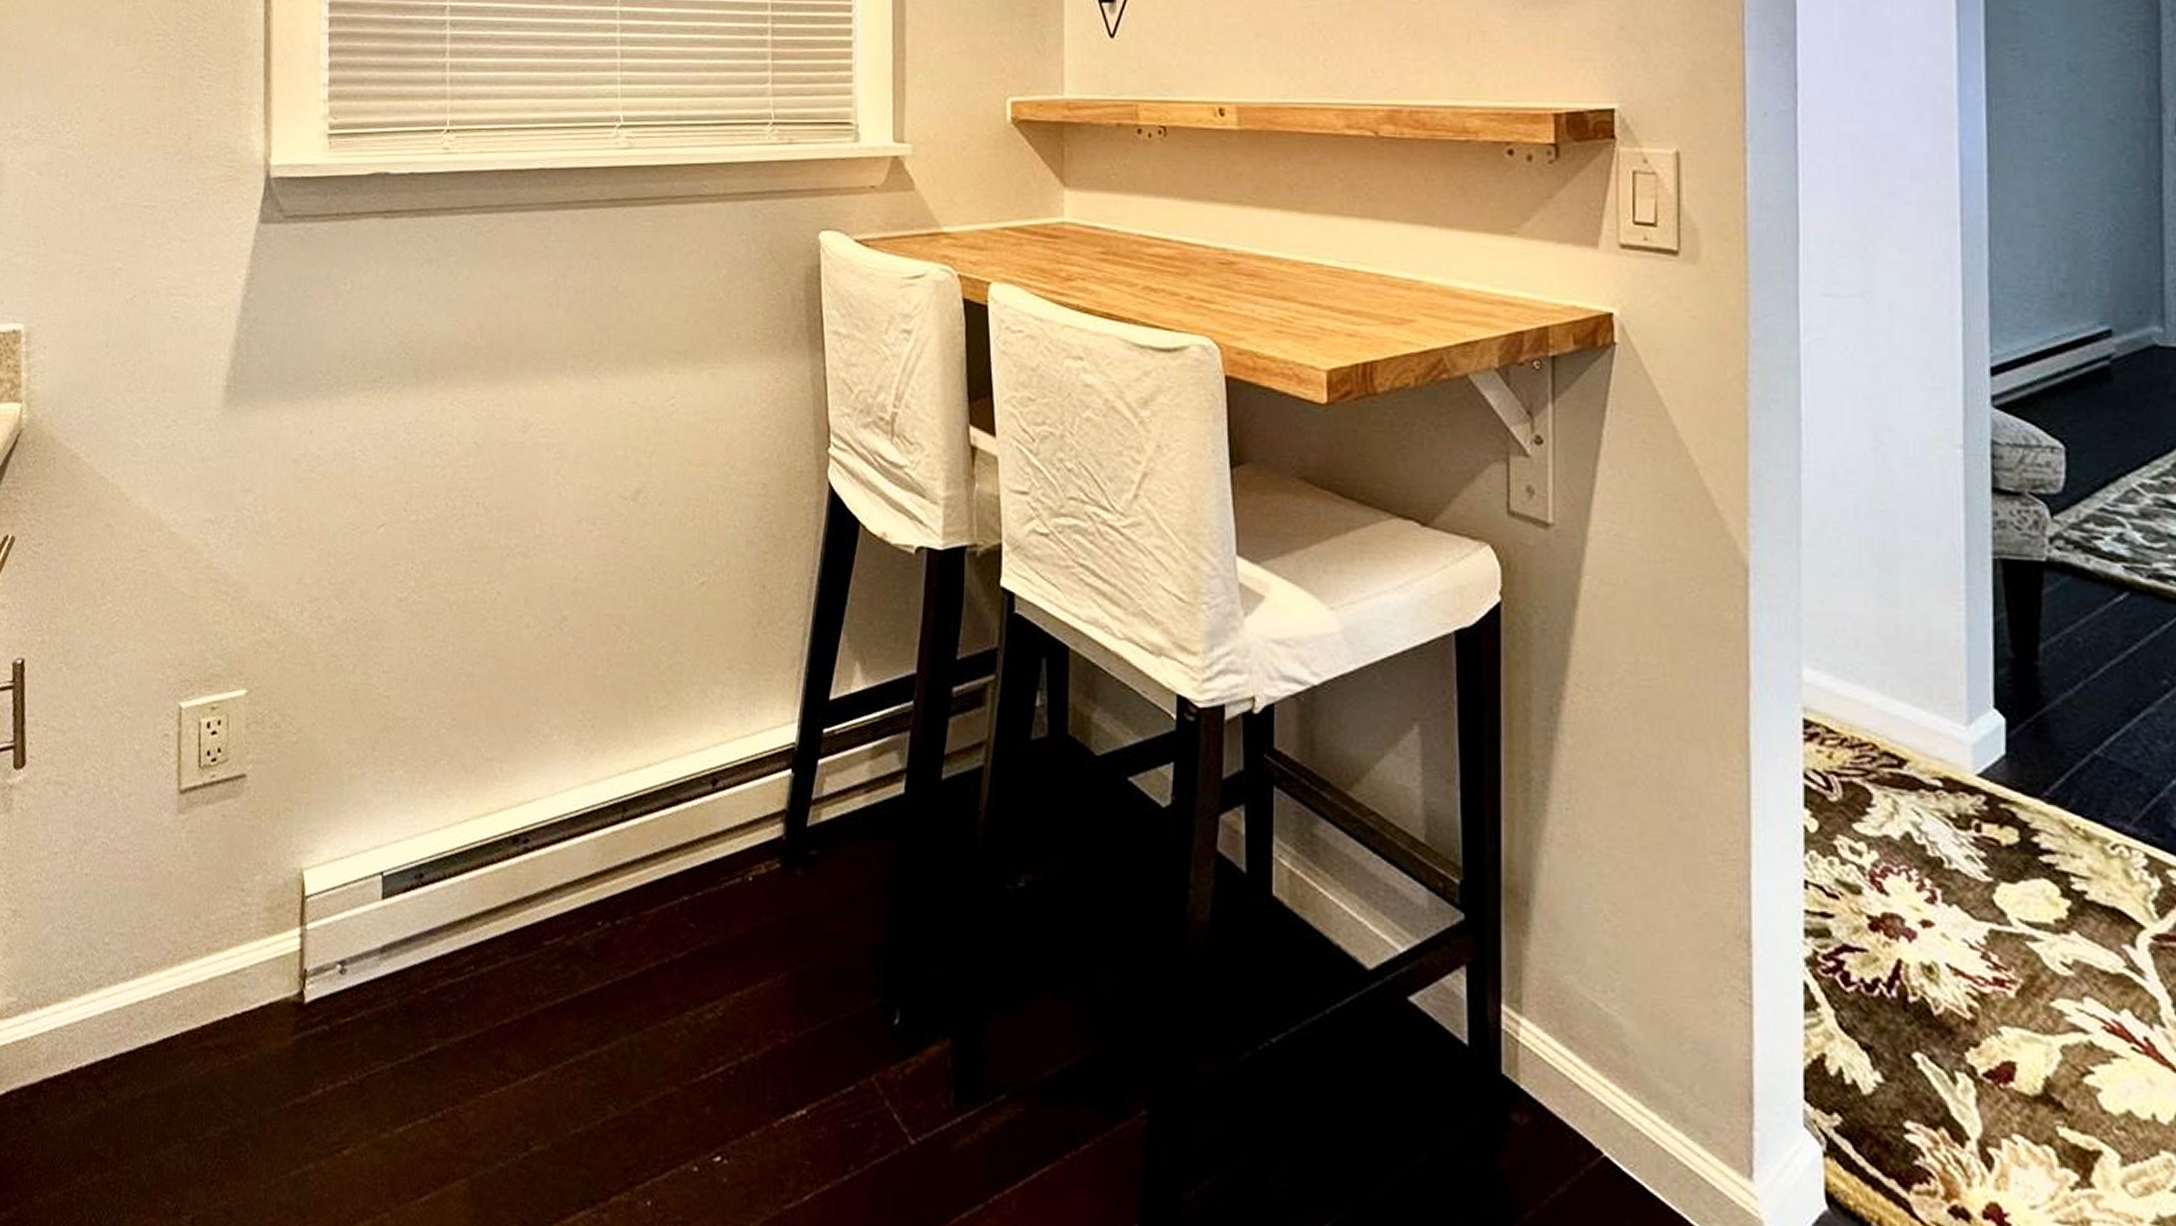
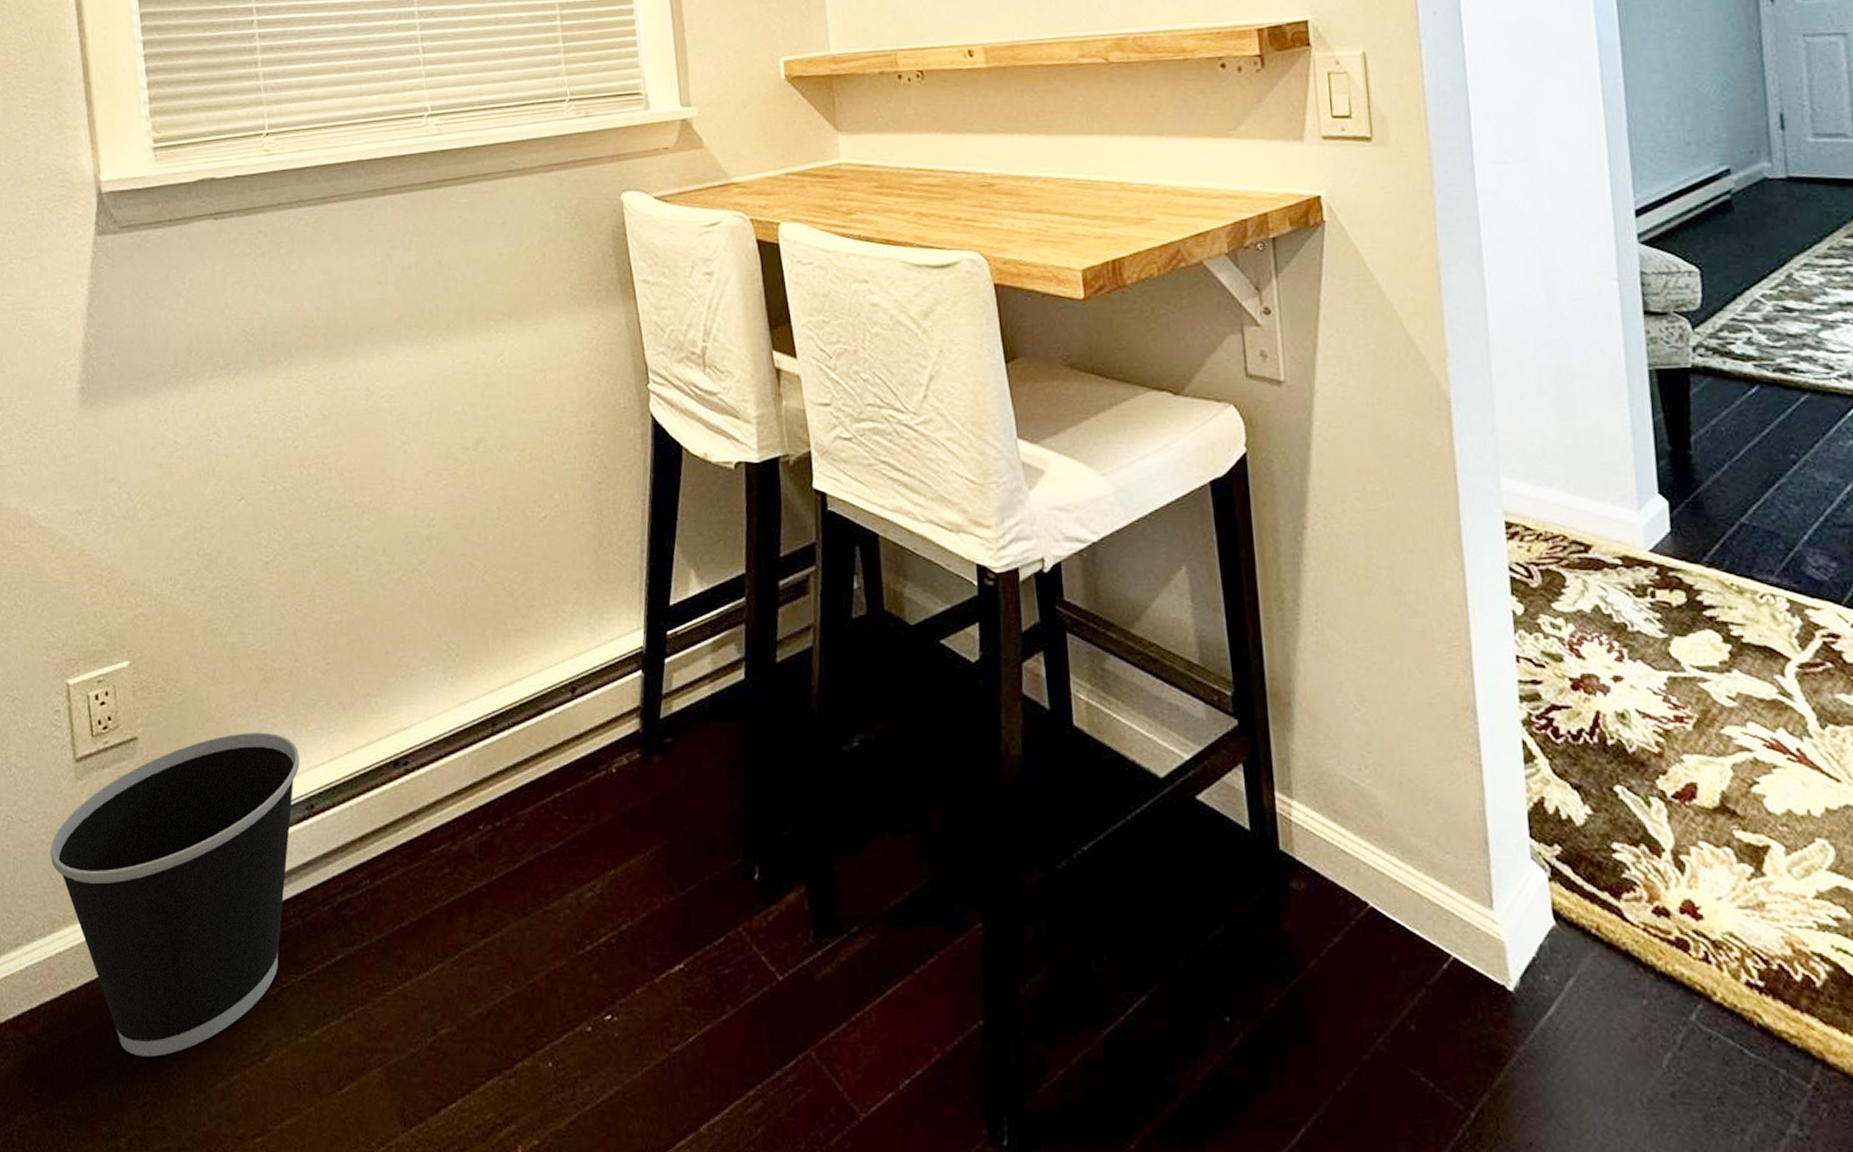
wastebasket: none [143,784,413,1131] -> present [50,732,300,1057]

